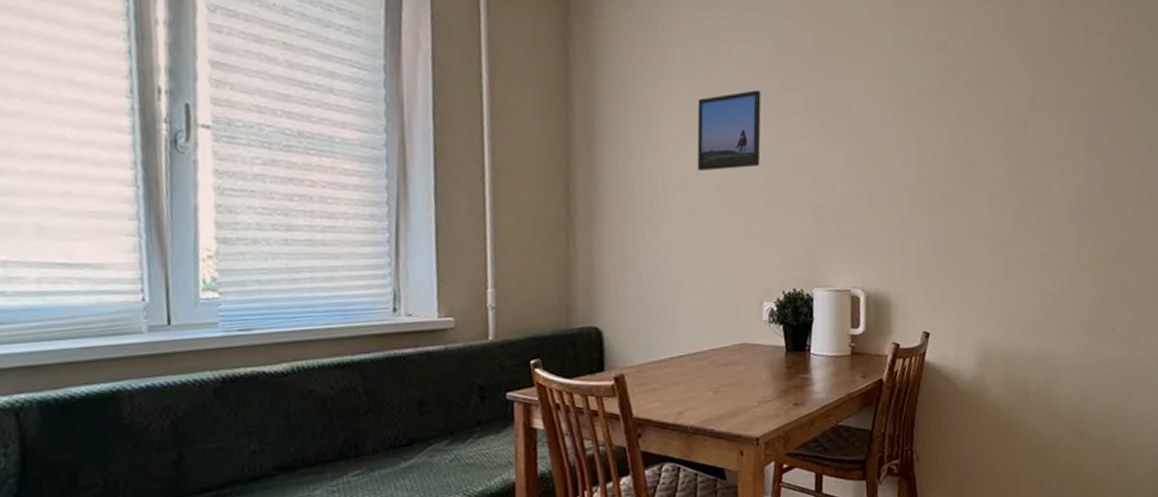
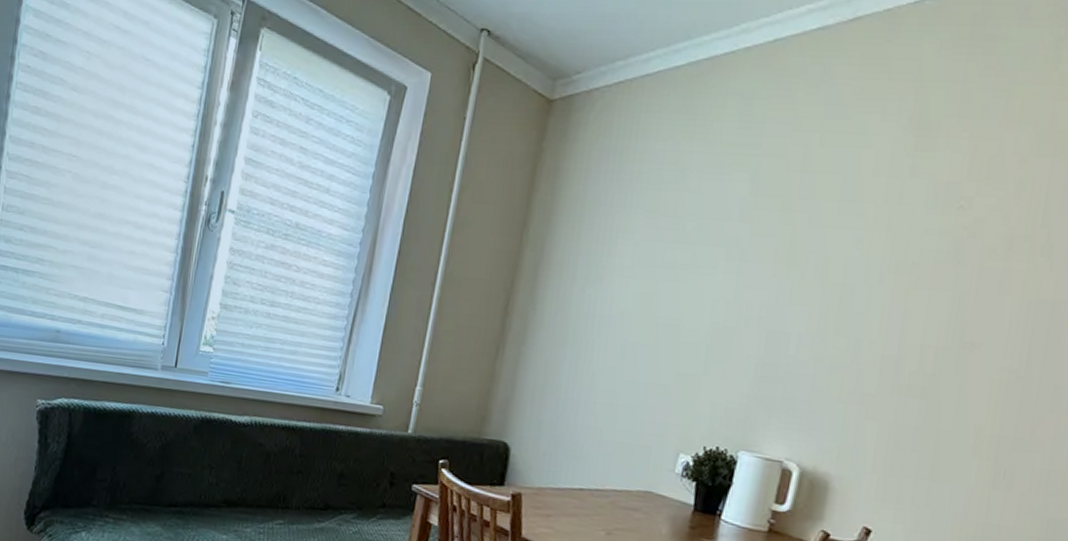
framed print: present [696,90,762,171] -> none [639,230,726,311]

